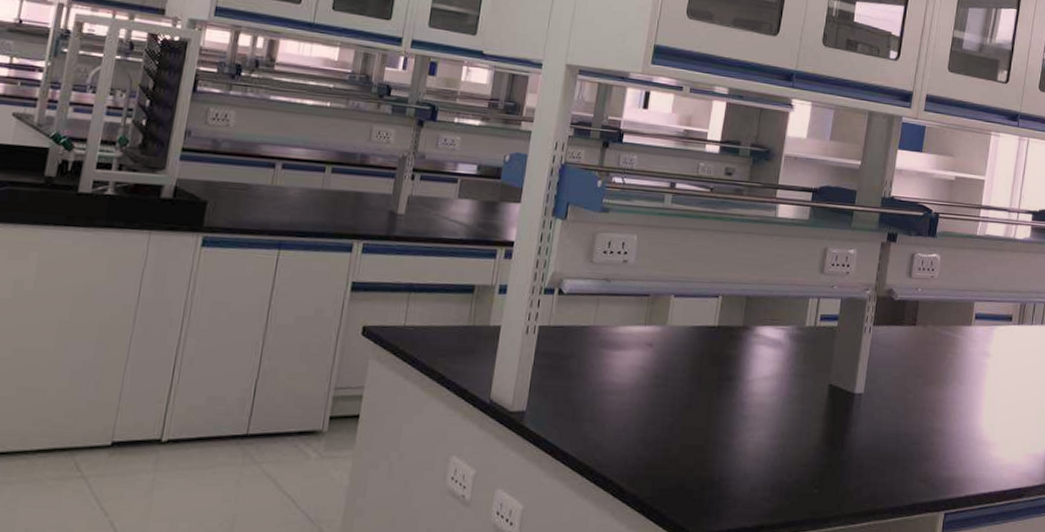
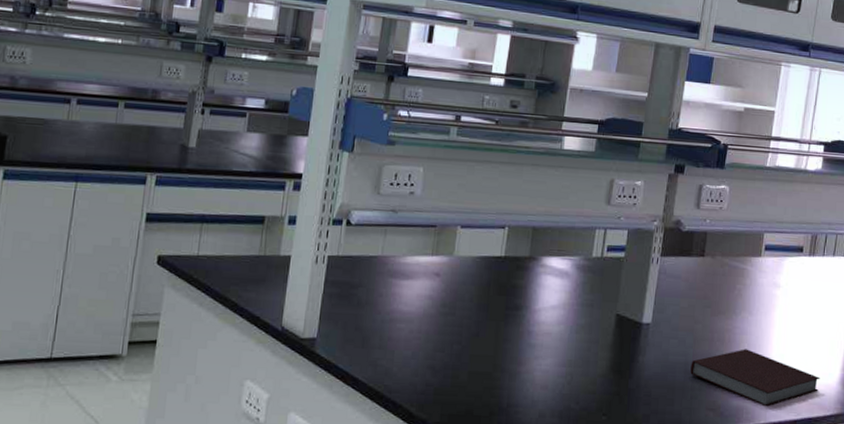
notebook: none [902,418,1029,478] -> present [690,349,820,407]

